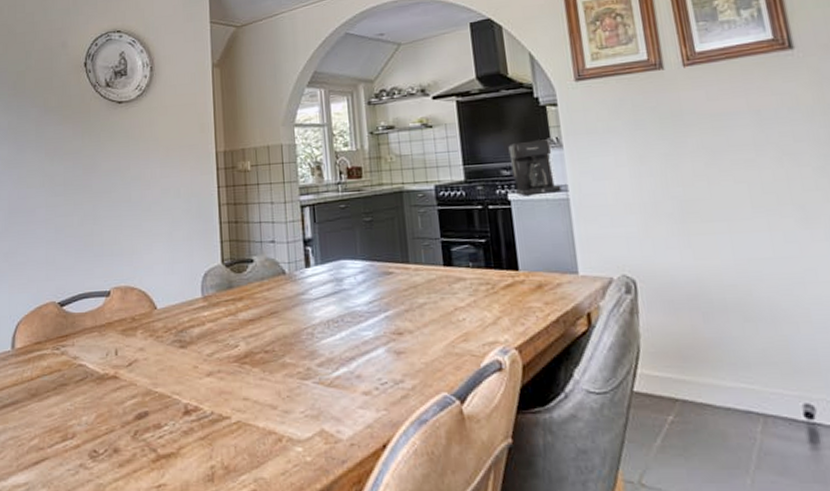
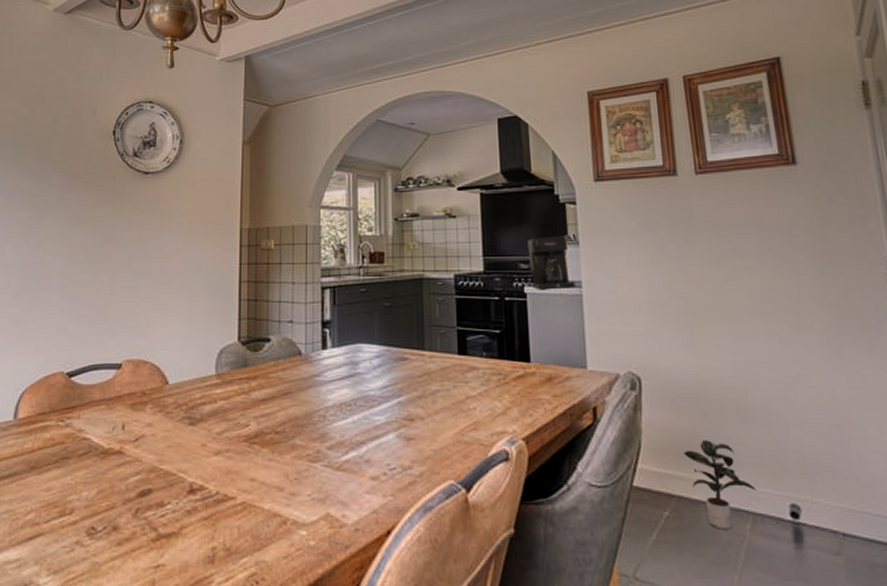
potted plant: none [685,342,766,432] -> present [683,440,756,530]

